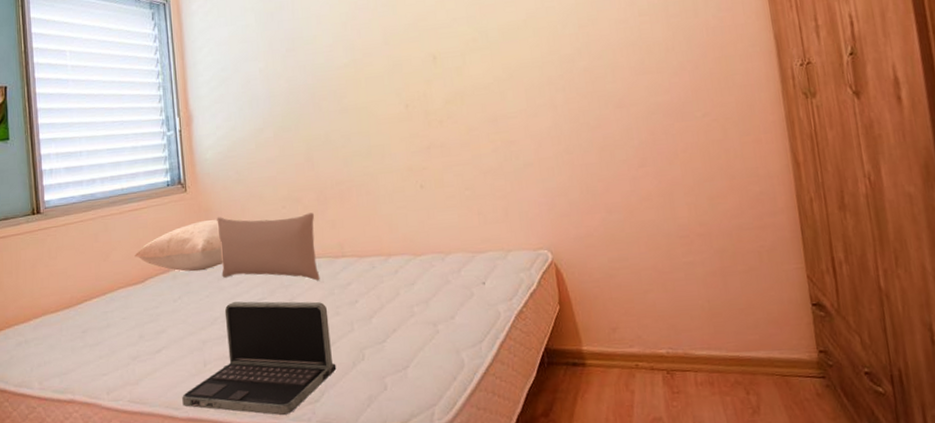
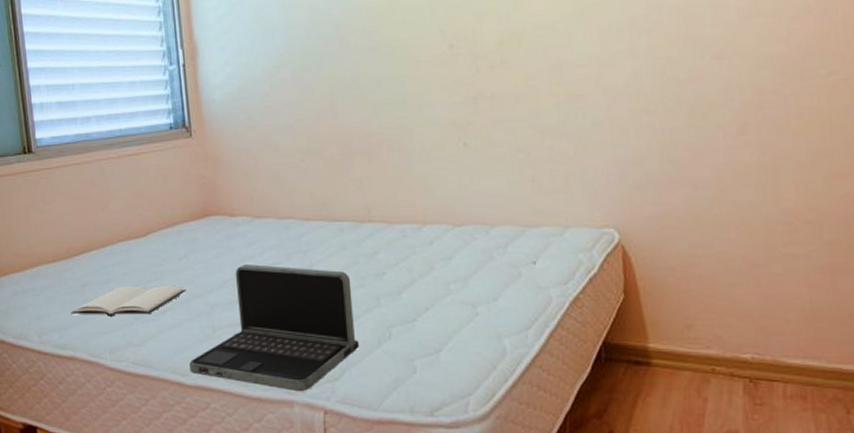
book: none [71,325,180,359] -> present [71,285,187,316]
pillow: present [134,219,223,272] -> none [135,169,234,228]
pillow: present [217,213,320,281] -> none [226,168,343,247]

